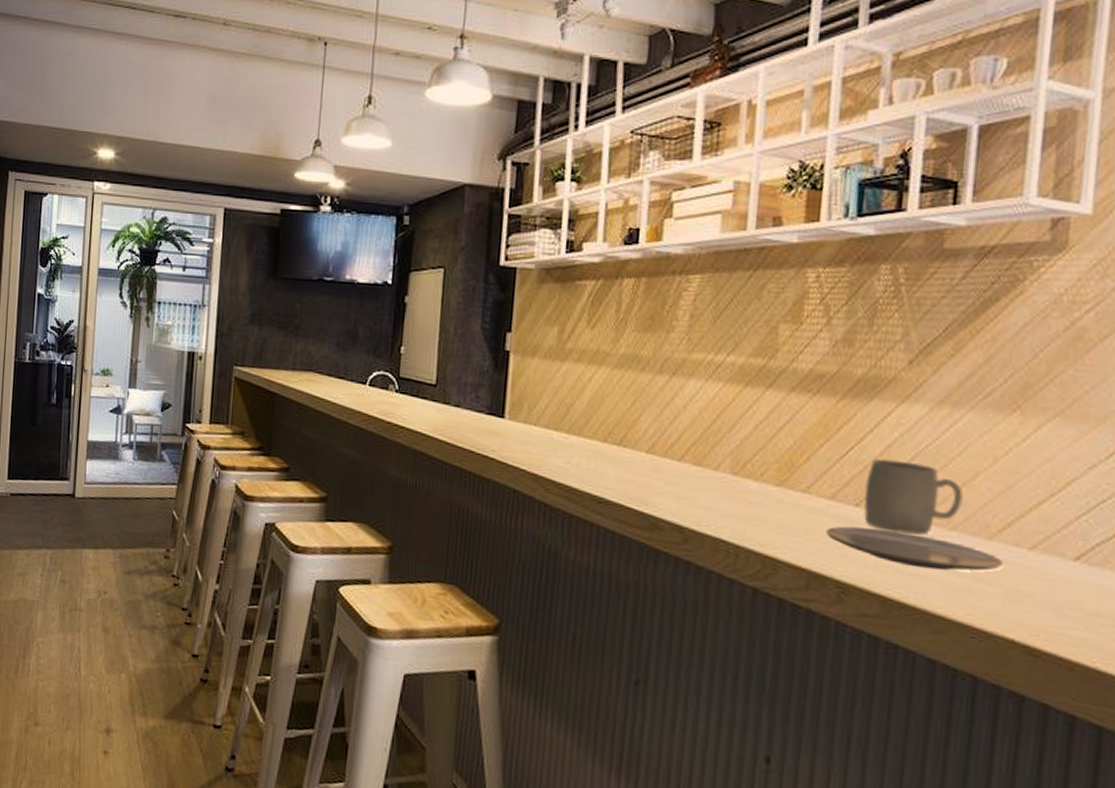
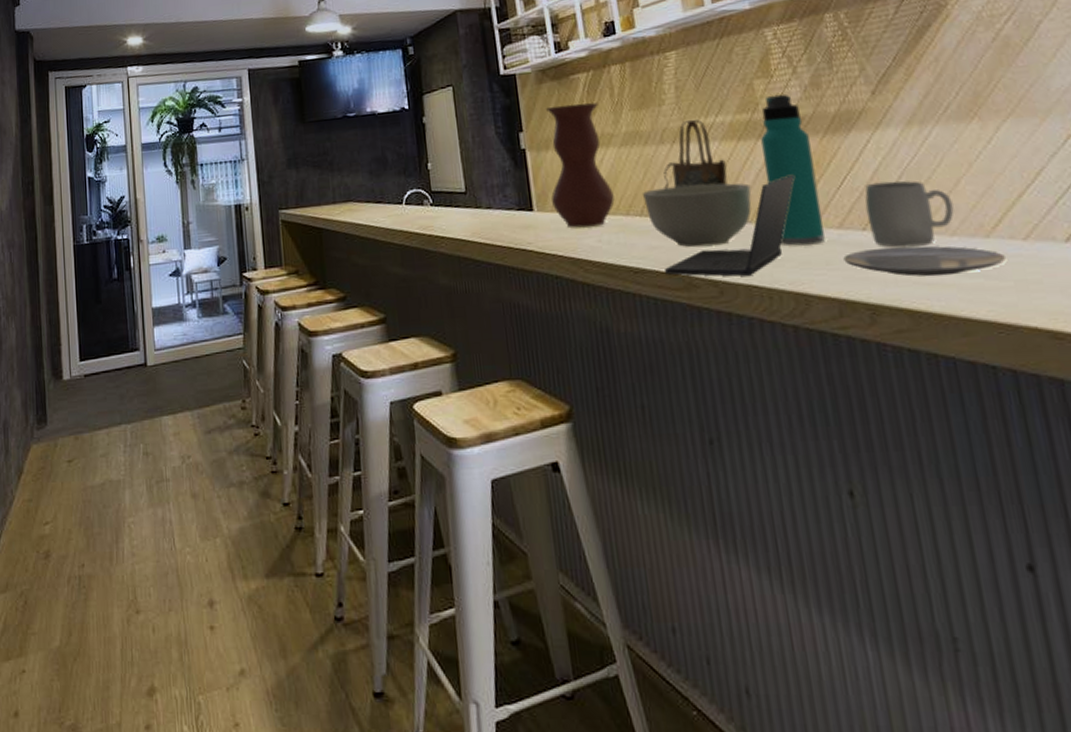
vase: none [526,310,601,448] -> present [546,102,615,228]
bowl: none [626,419,746,492] -> present [643,183,752,248]
laptop computer: none [629,434,796,529] -> present [664,176,794,277]
handbag: none [651,353,726,431] -> present [663,119,728,189]
thermos bottle: none [762,344,825,511] -> present [761,94,825,246]

